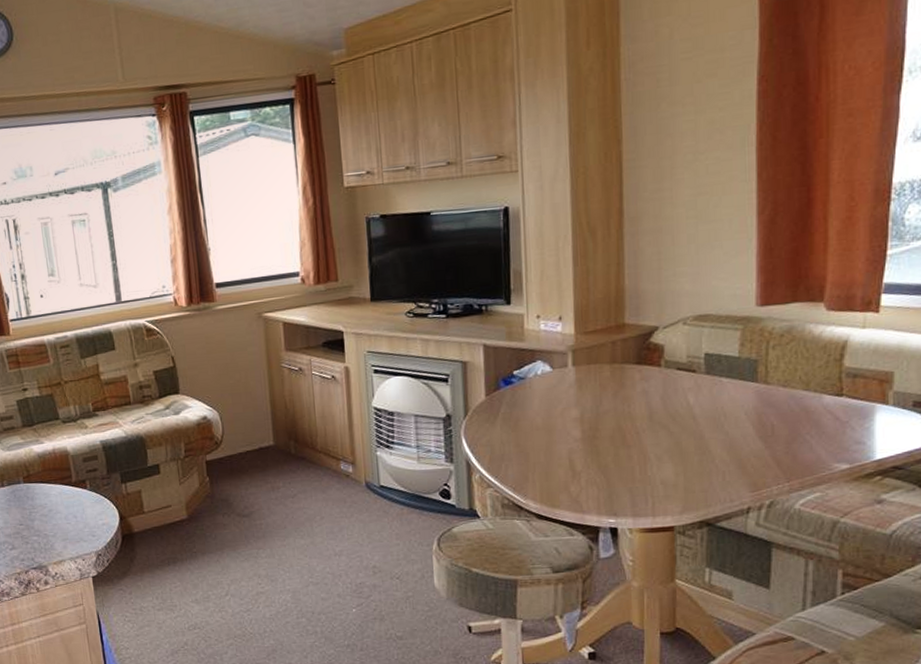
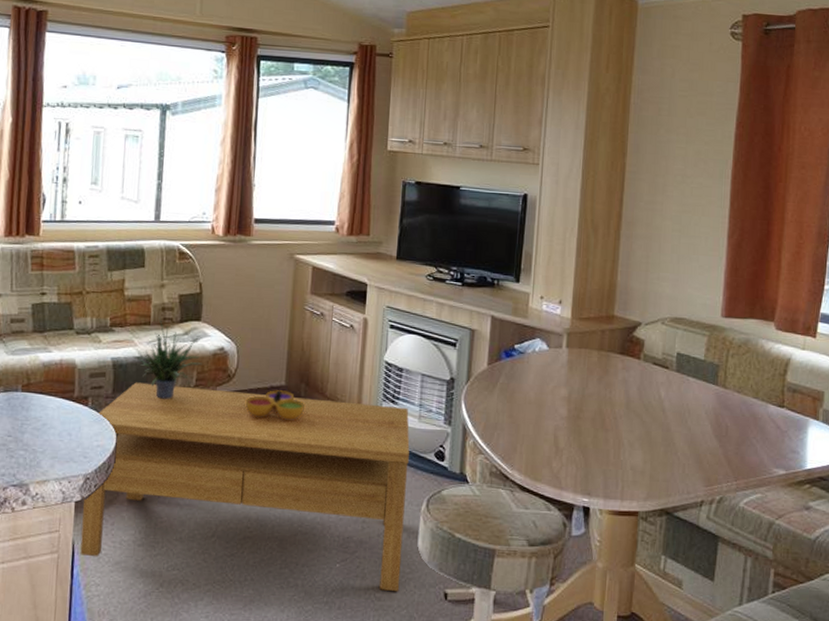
coffee table: none [98,451,421,630] -> present [80,382,410,592]
potted plant: none [120,397,188,474] -> present [132,318,202,399]
decorative bowl: none [236,450,297,479] -> present [245,390,304,421]

